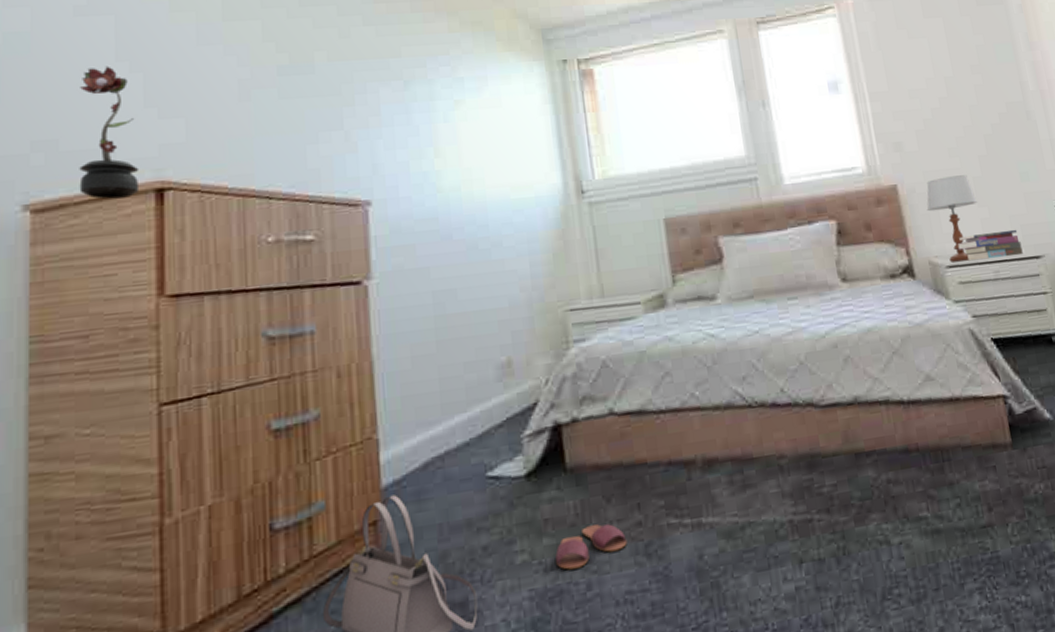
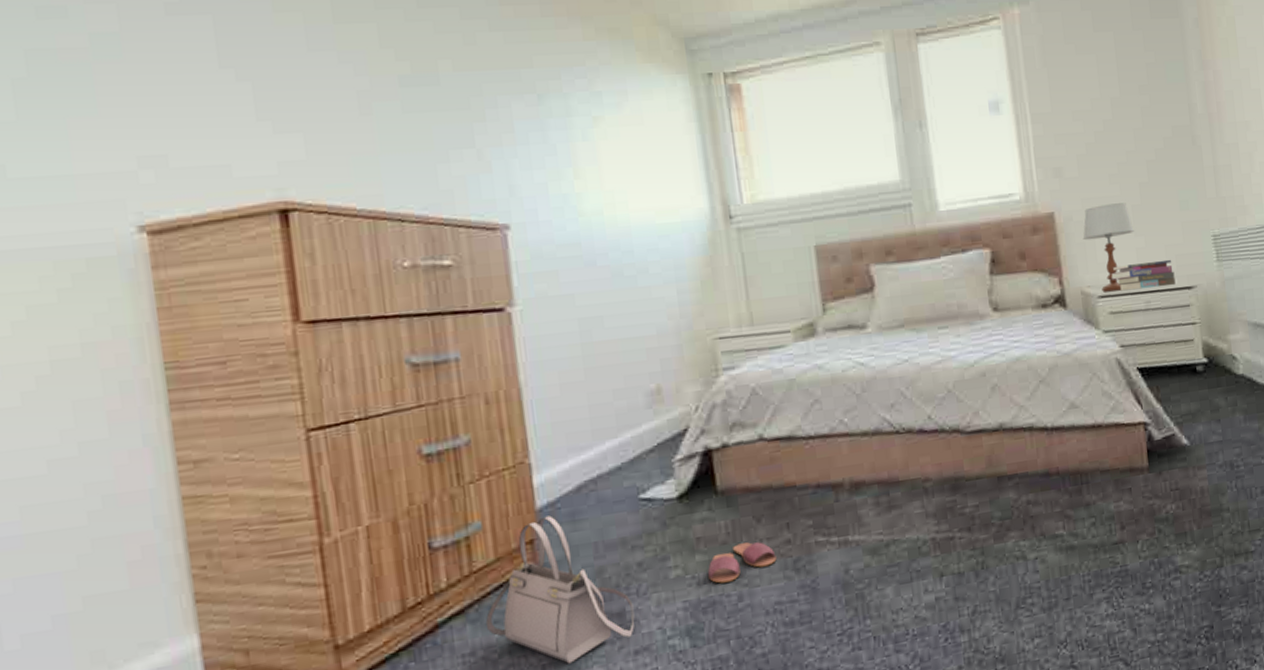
decorative plant: present [79,66,140,200] -> none [184,73,262,221]

